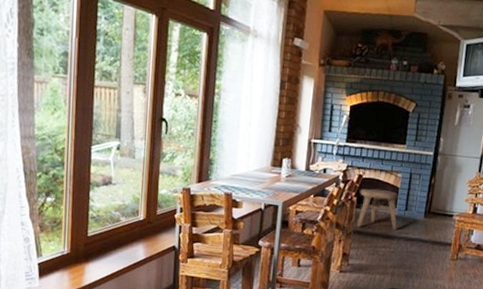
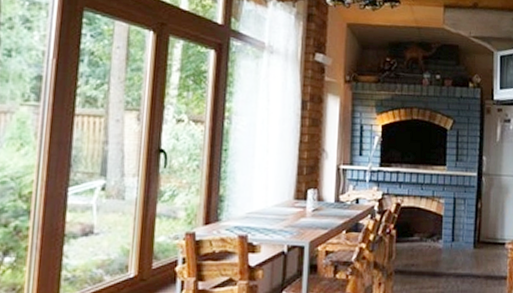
stool: present [356,188,398,230] -> none [397,218,445,266]

